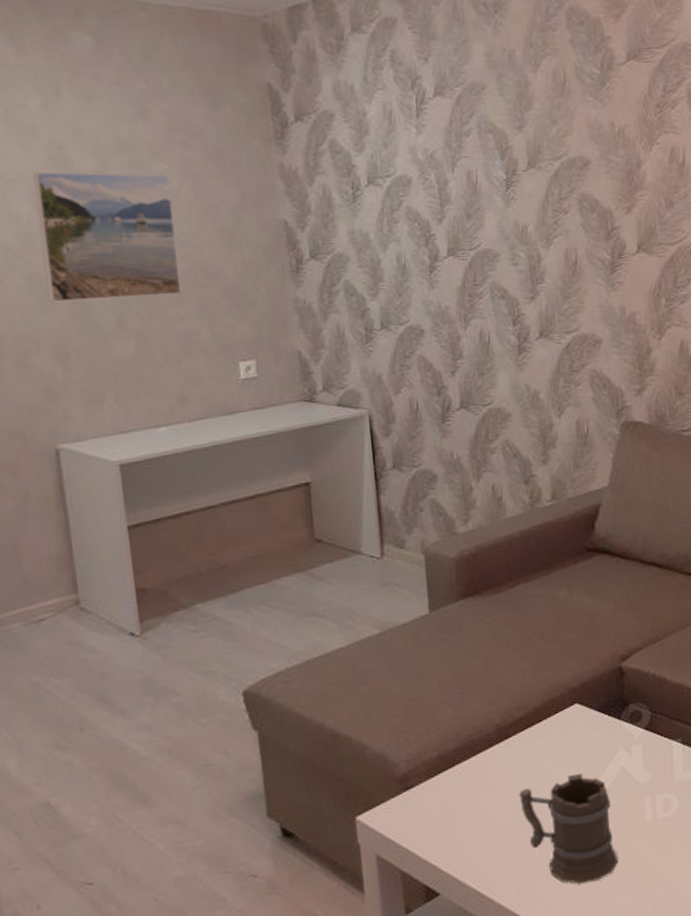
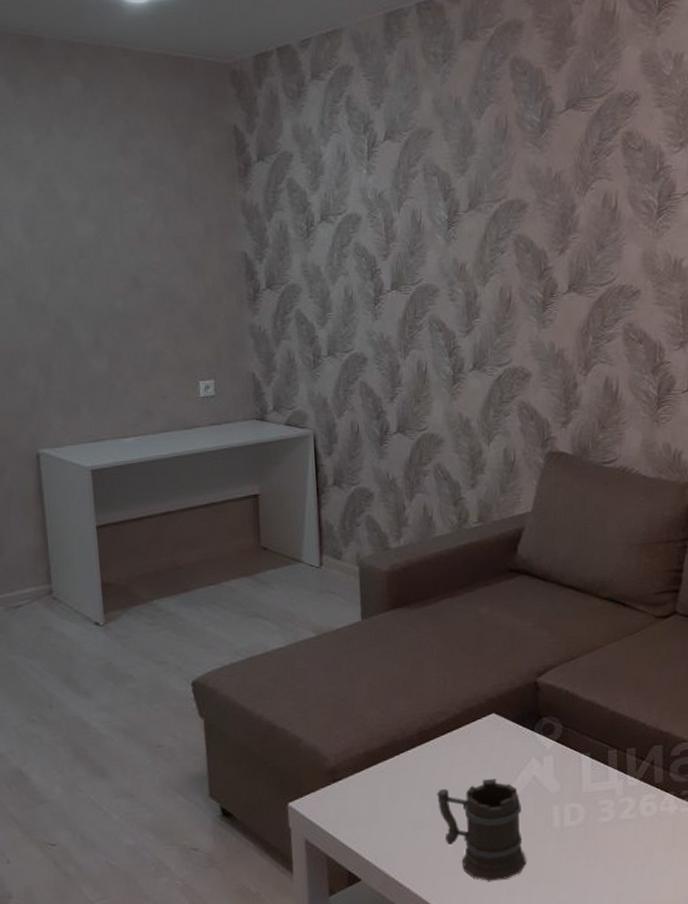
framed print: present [34,171,182,303] -> none [26,202,151,321]

